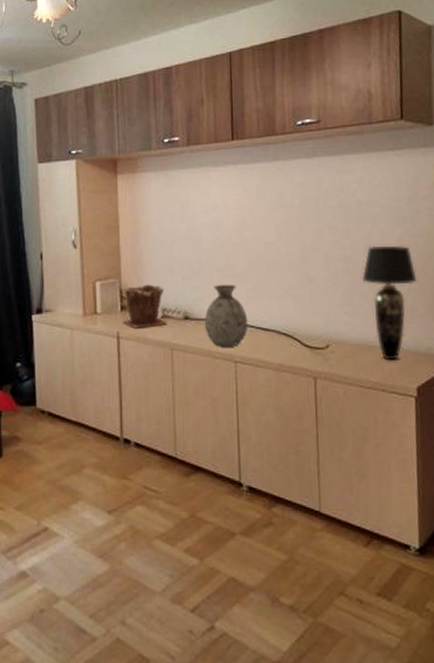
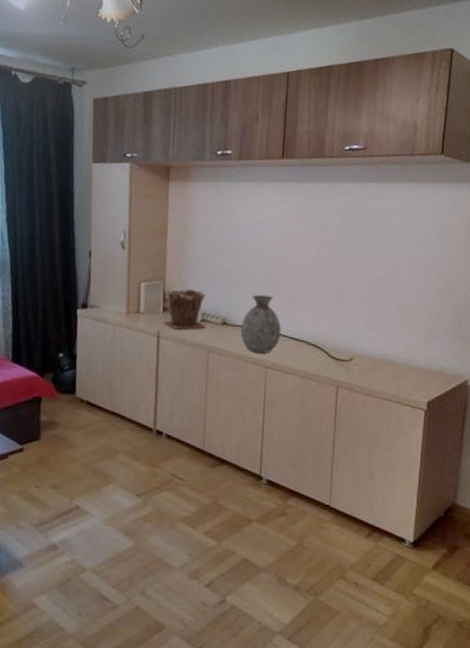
table lamp: present [362,245,417,361] -> none [389,270,439,376]

